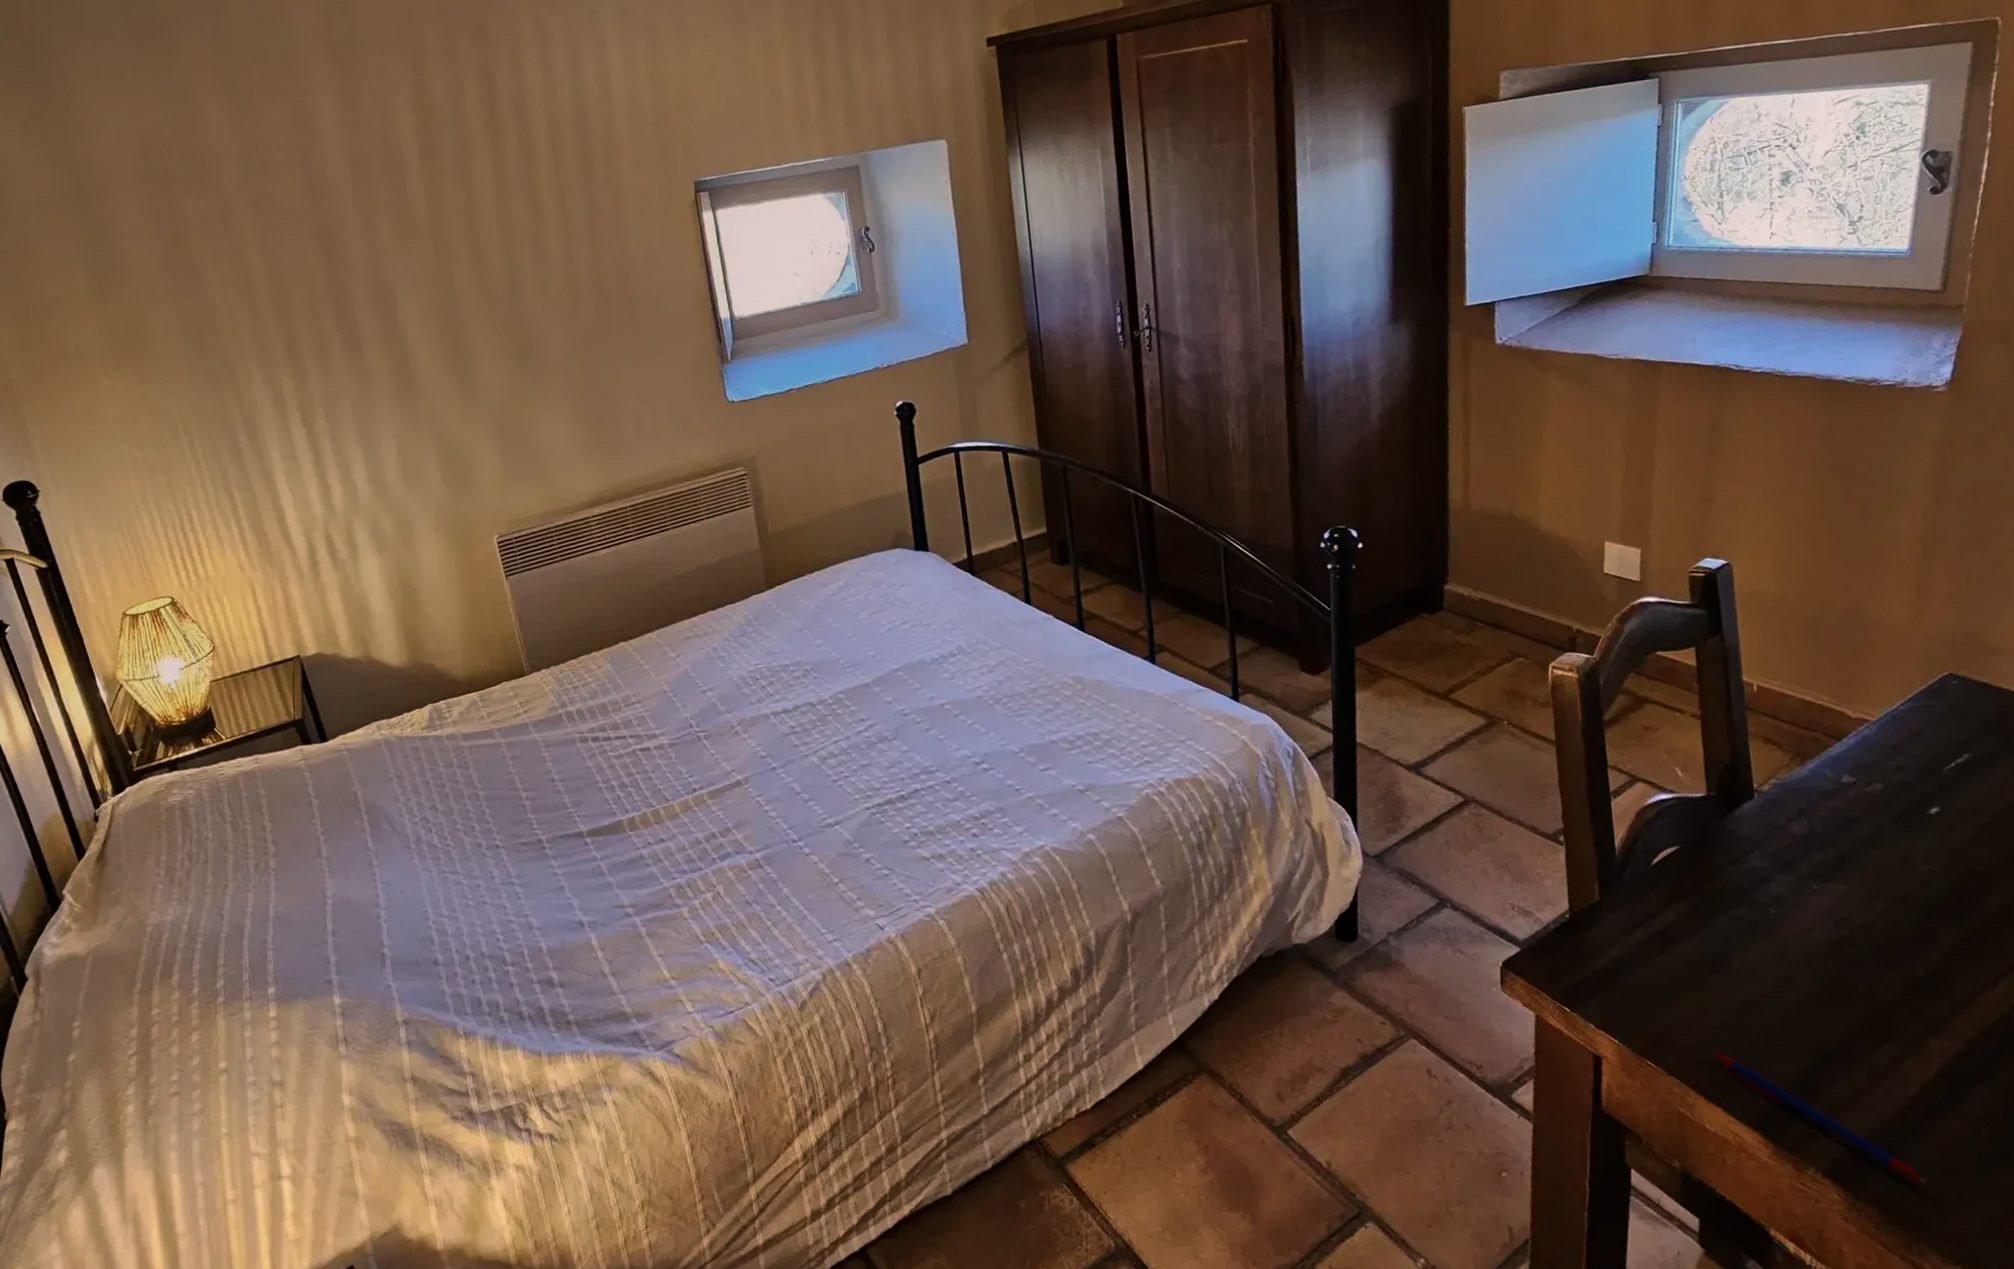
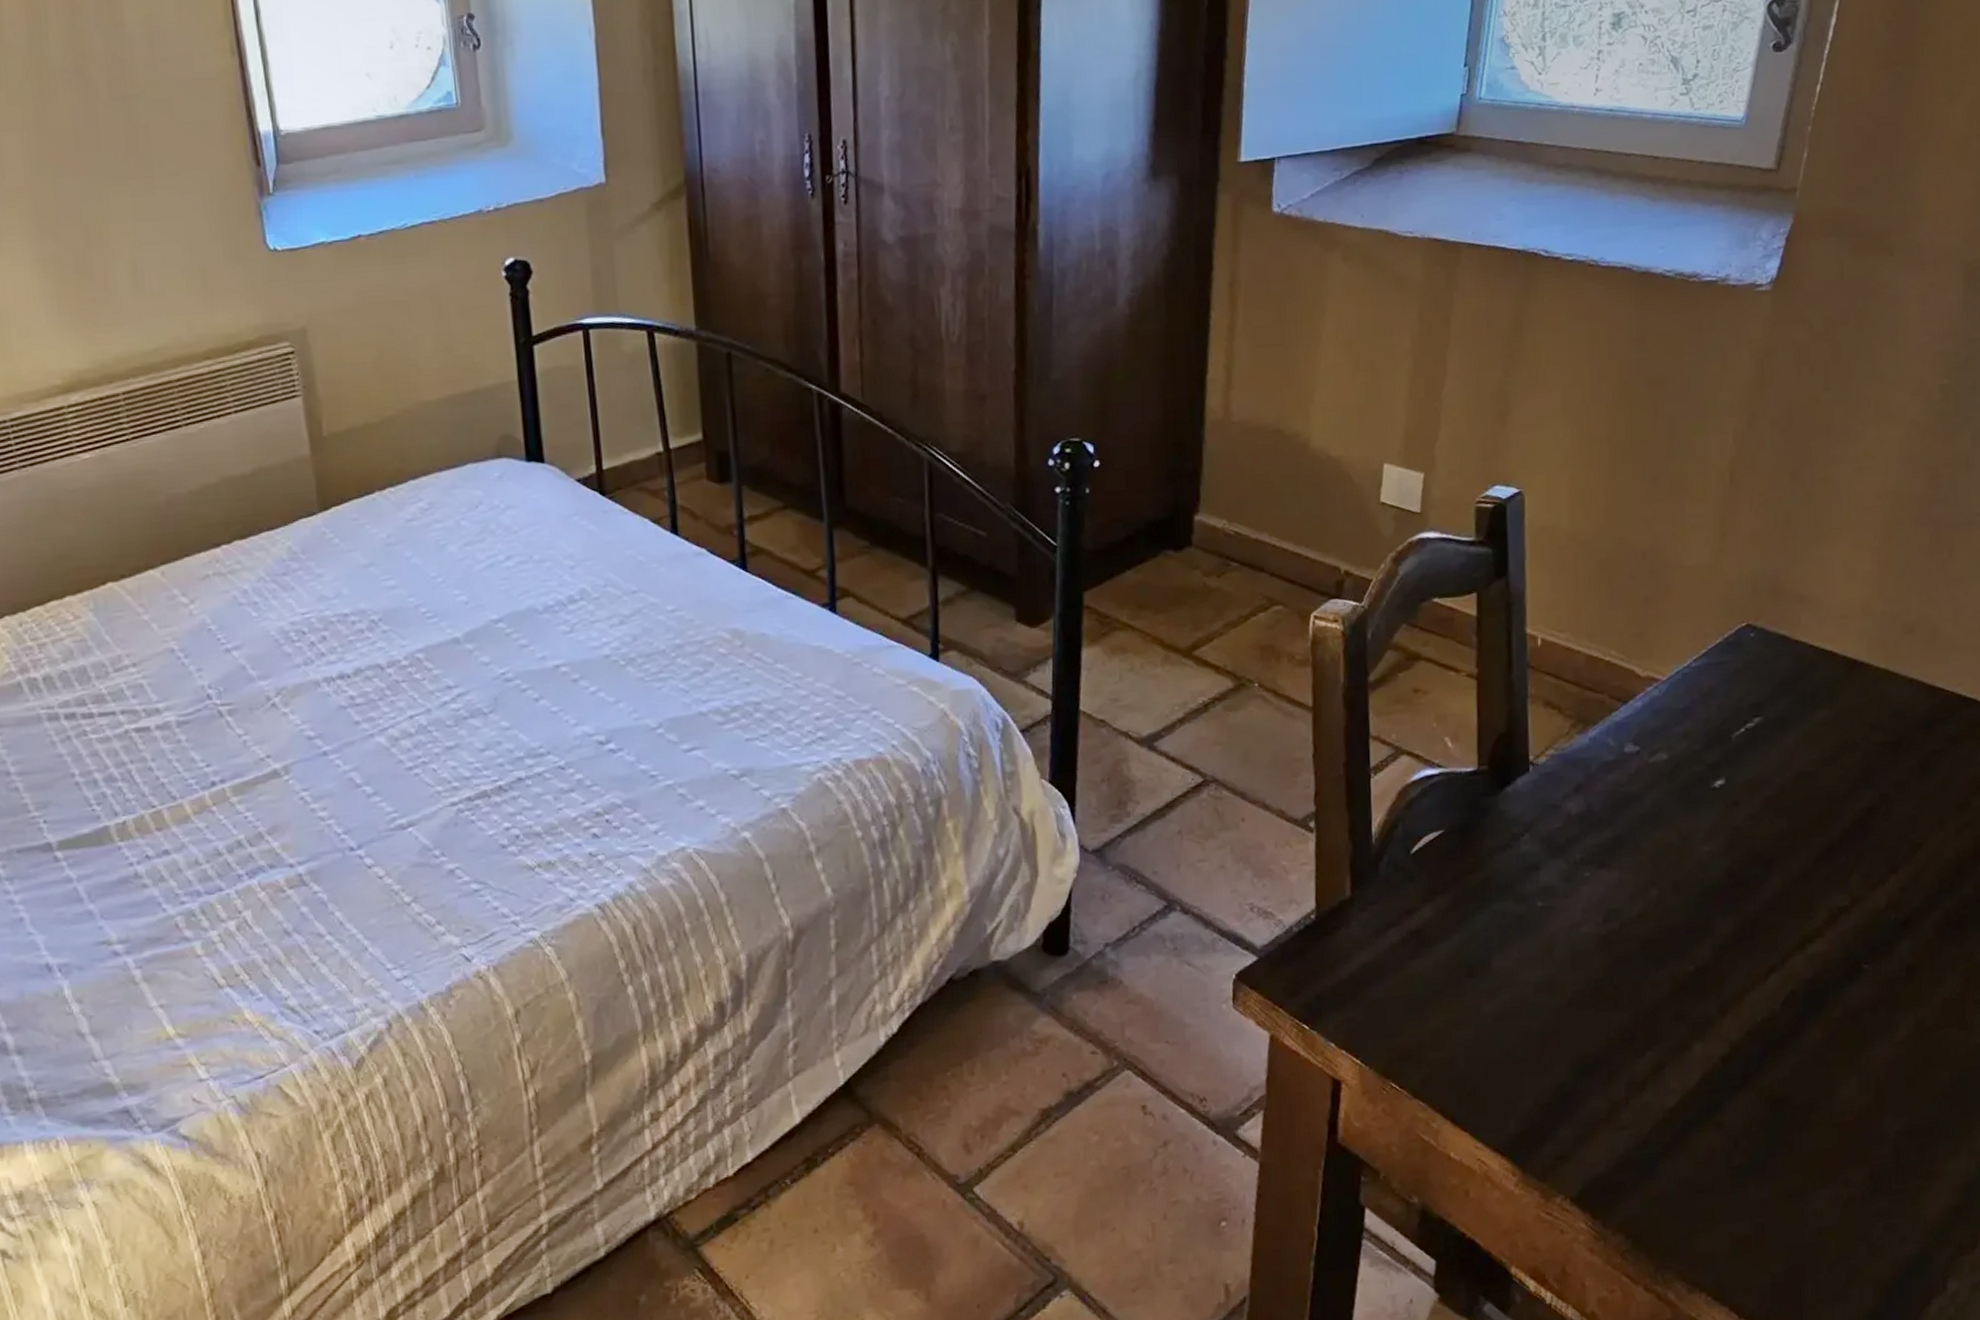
pen: present [1712,1051,1927,1184] -> none [1463,1068,1678,1206]

